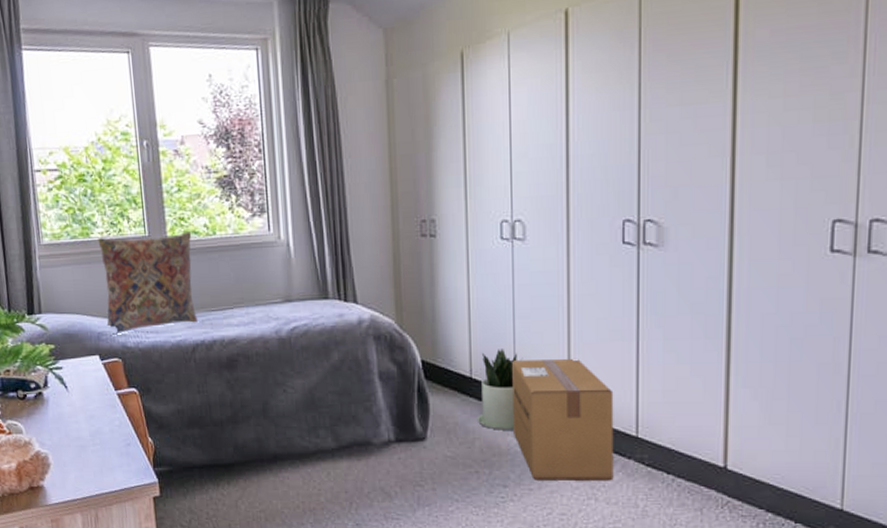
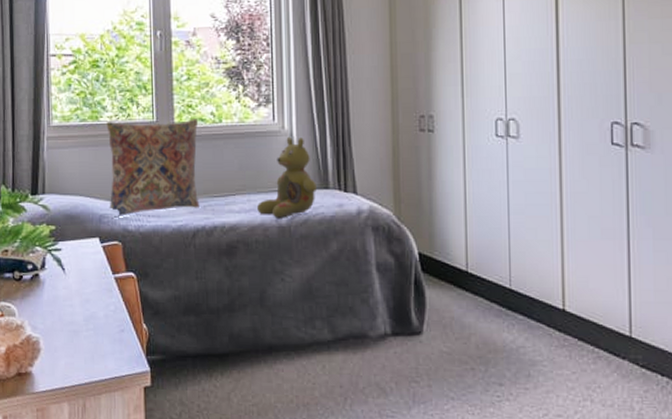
stuffed bear: none [256,247,316,330] -> present [257,136,317,218]
planter: present [476,349,523,430] -> none [472,244,518,327]
box: present [512,359,614,481] -> none [507,256,609,382]

